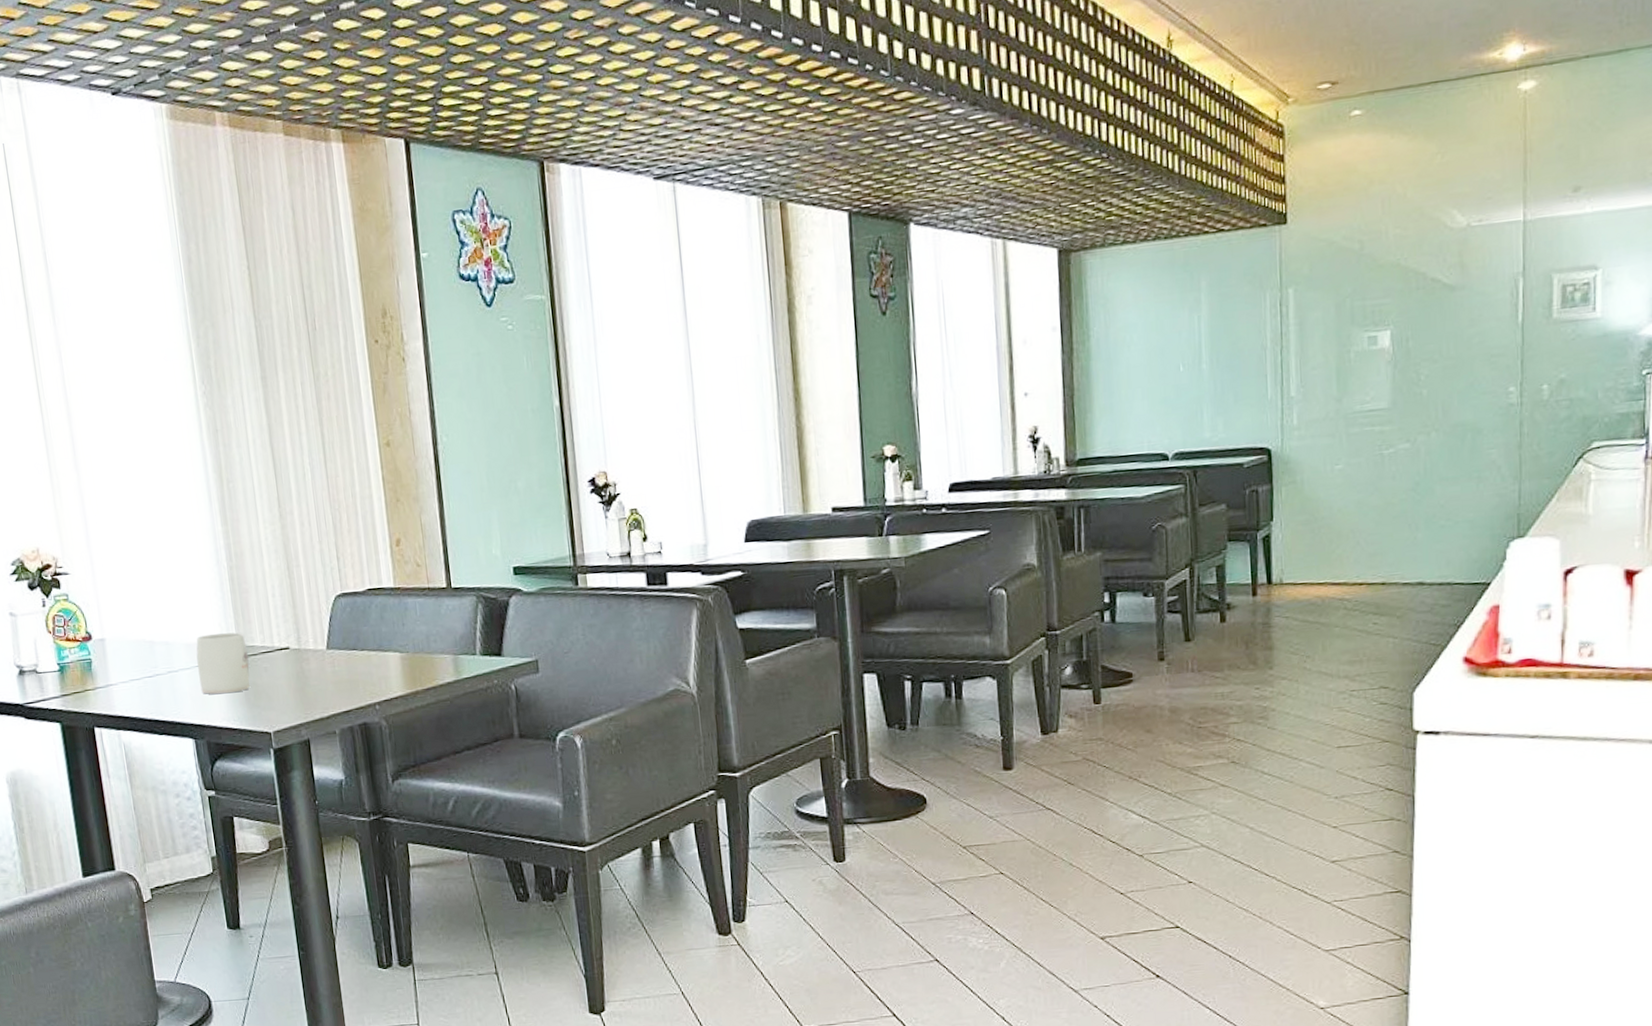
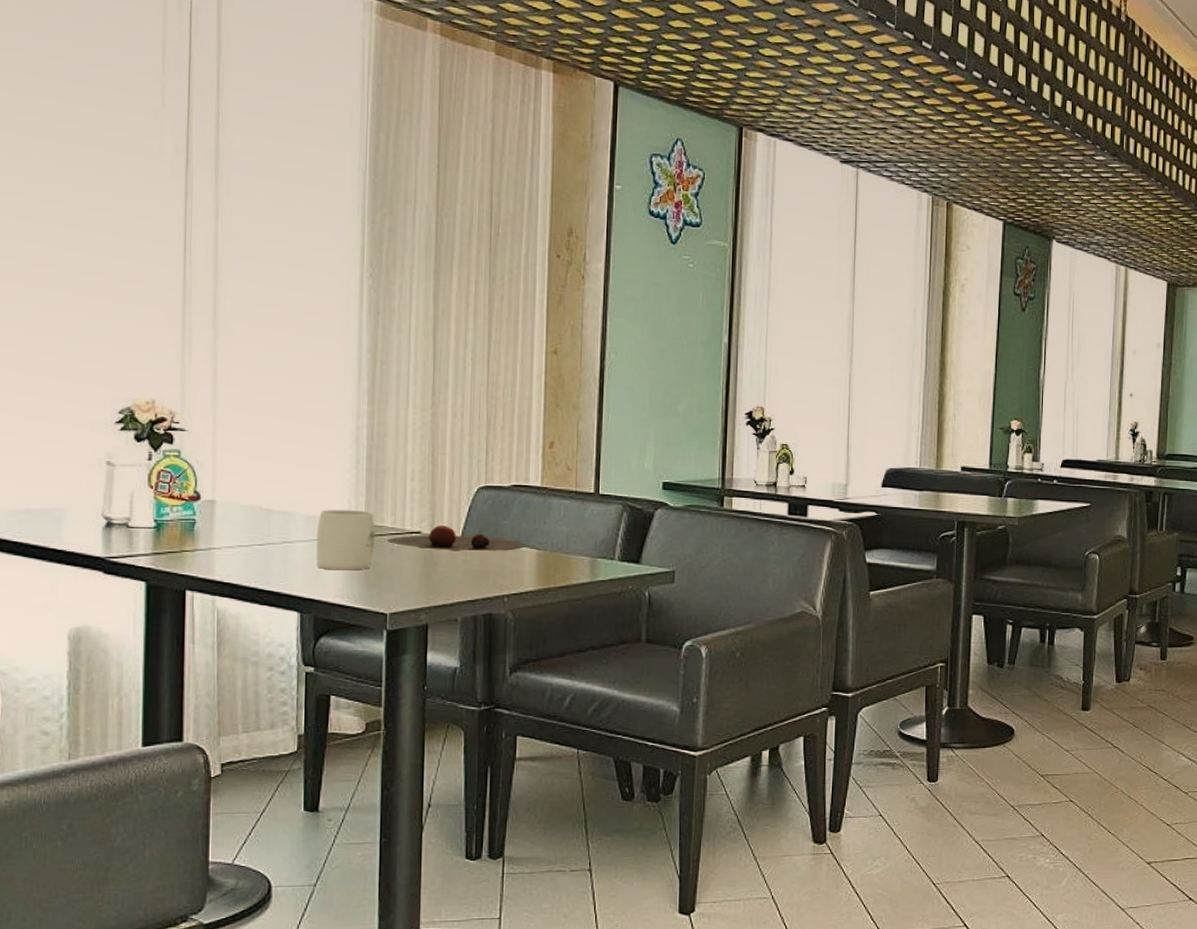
plate: none [260,638,390,665] -> present [388,526,527,552]

